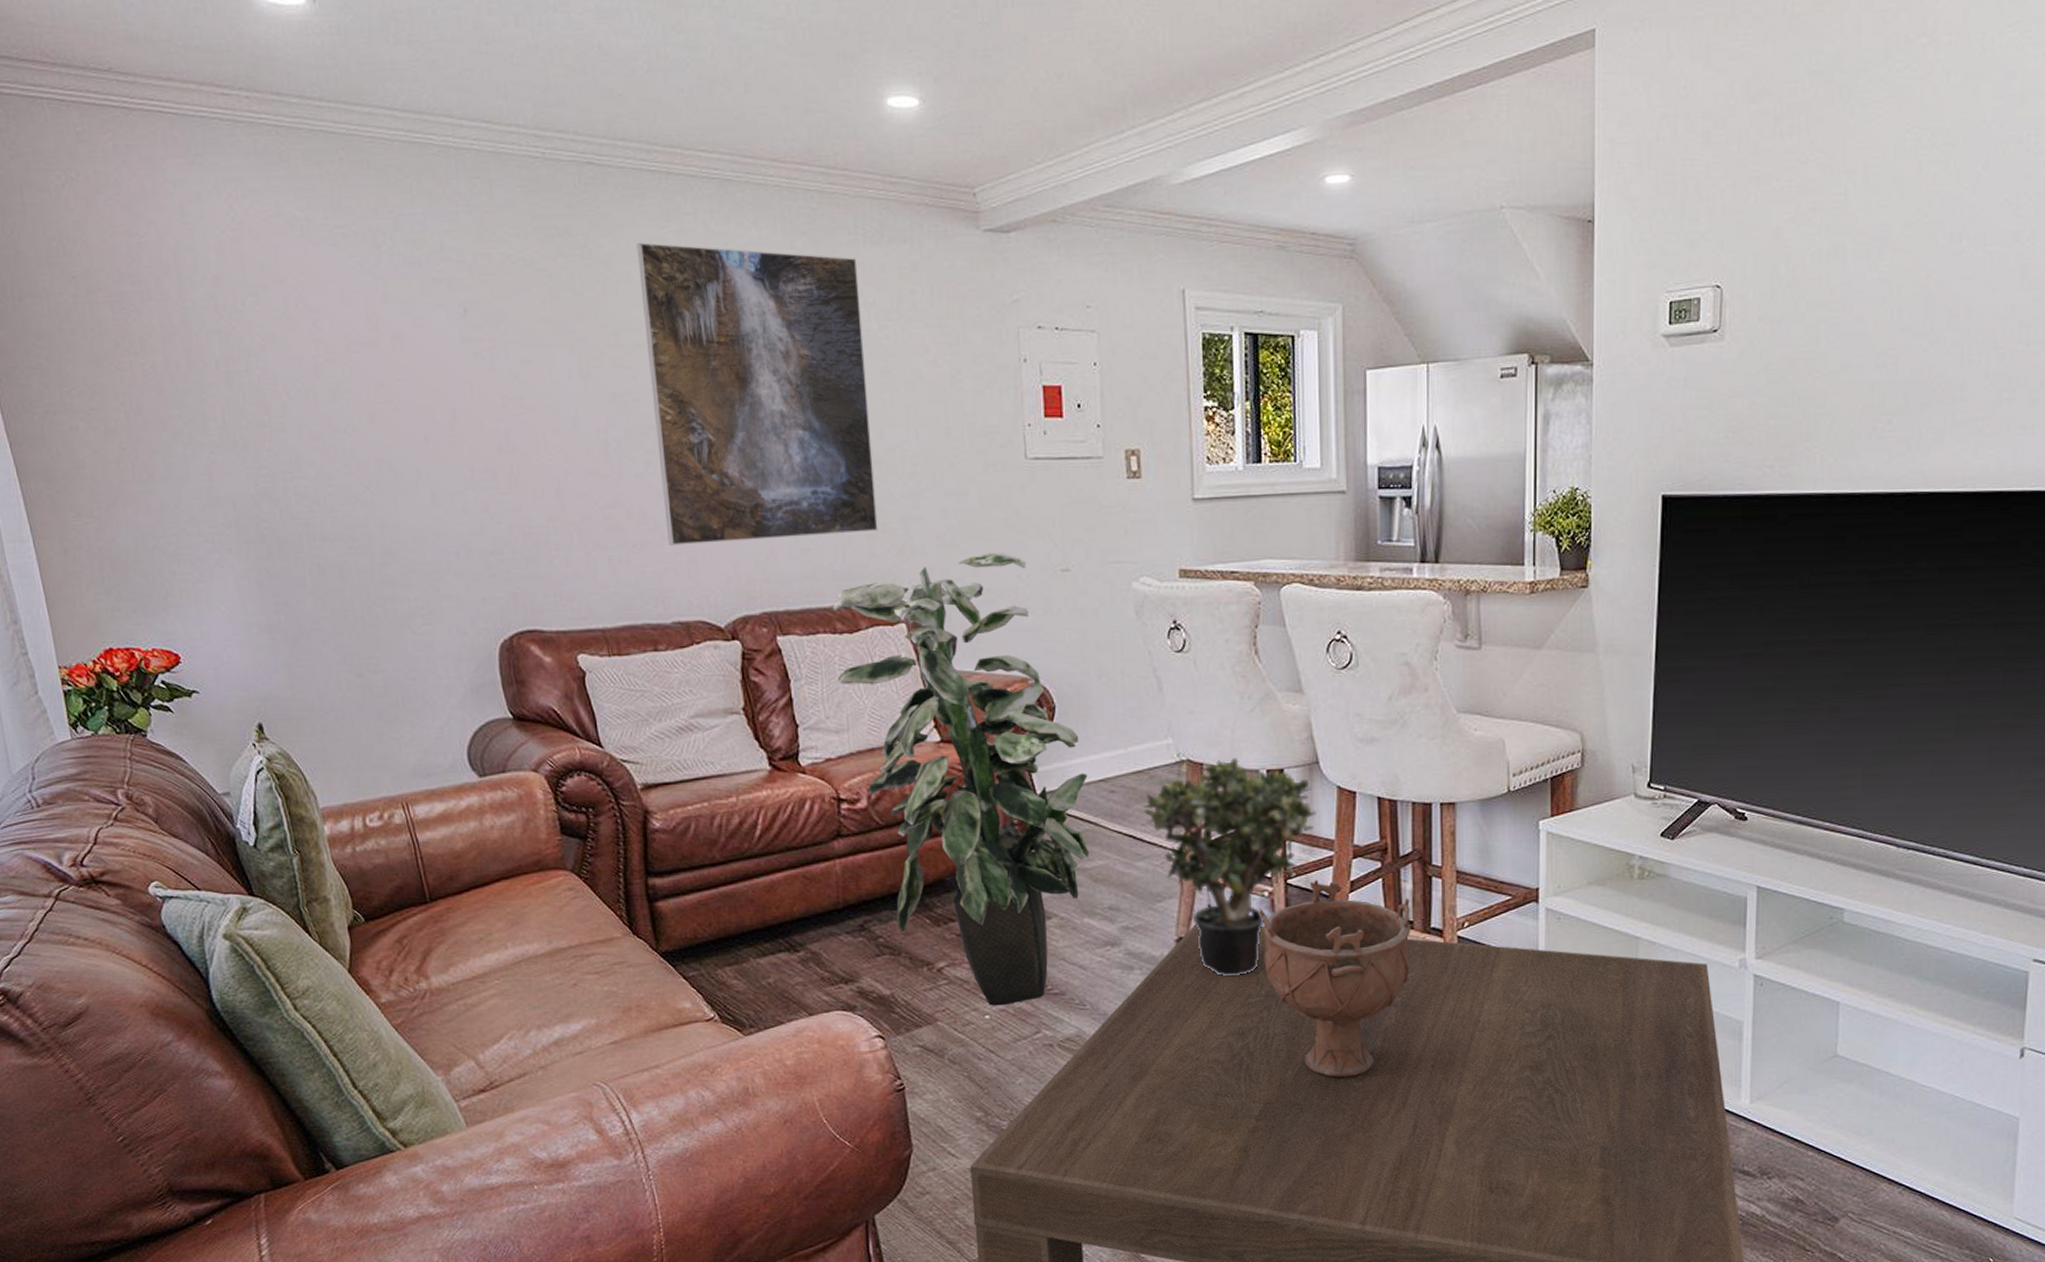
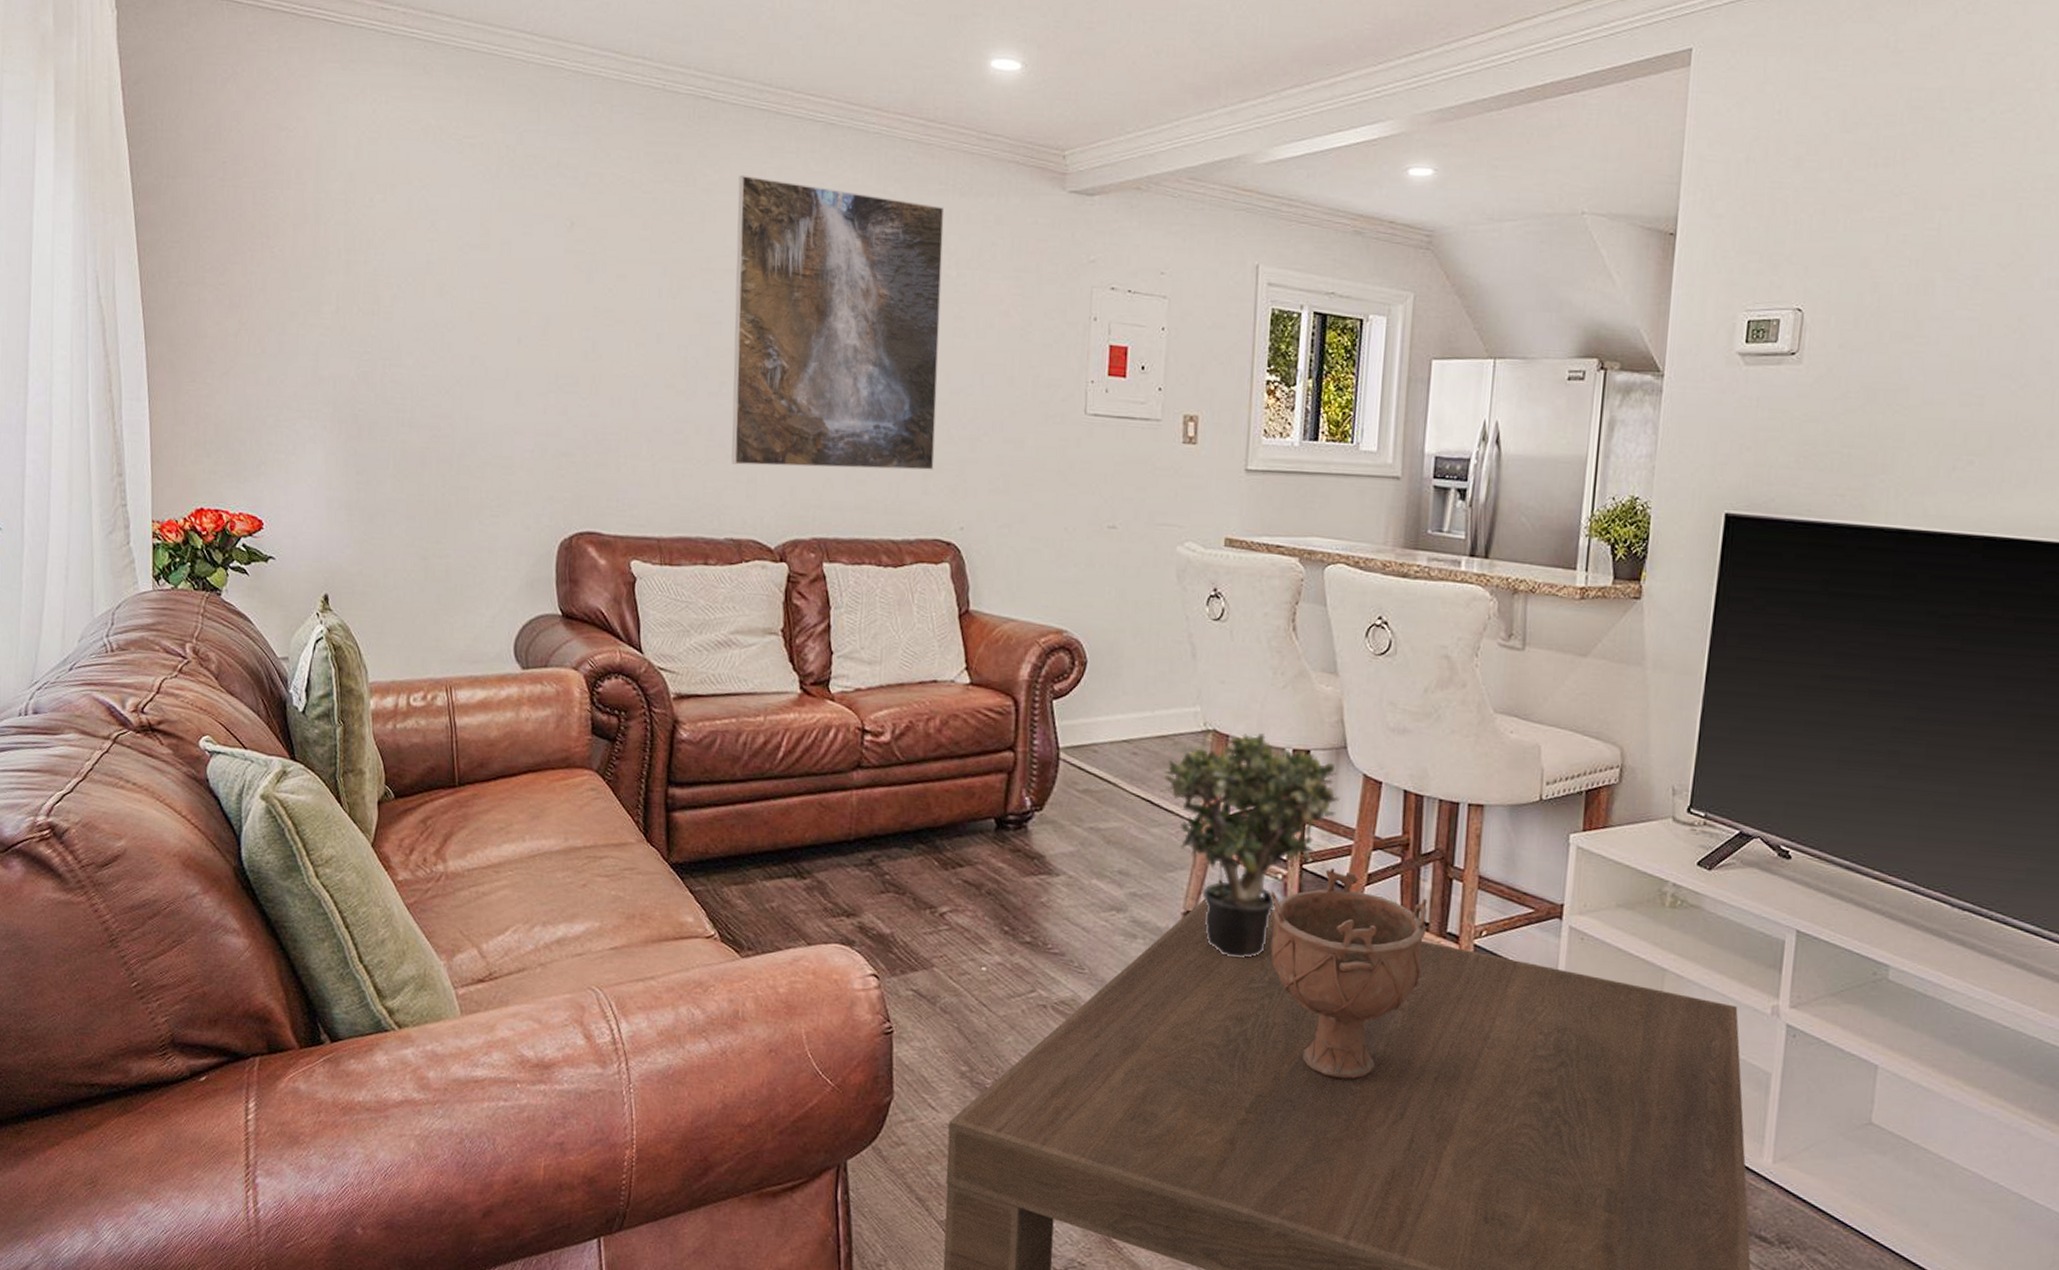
indoor plant: present [832,553,1090,1006] -> none [877,502,1112,959]

